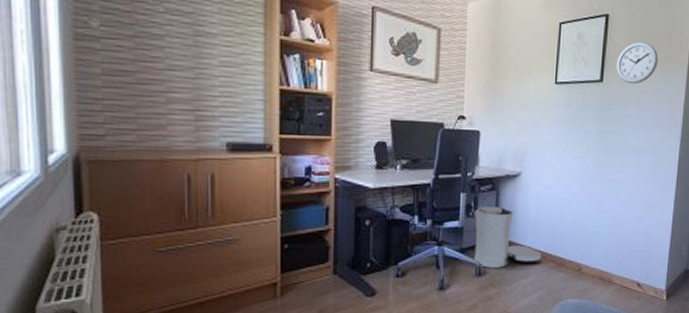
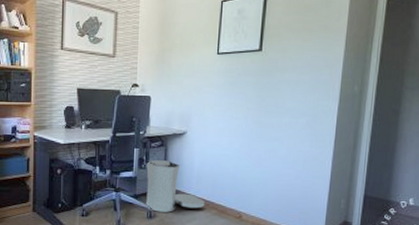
wall clock: present [615,42,658,85] -> none [274,14,316,52]

